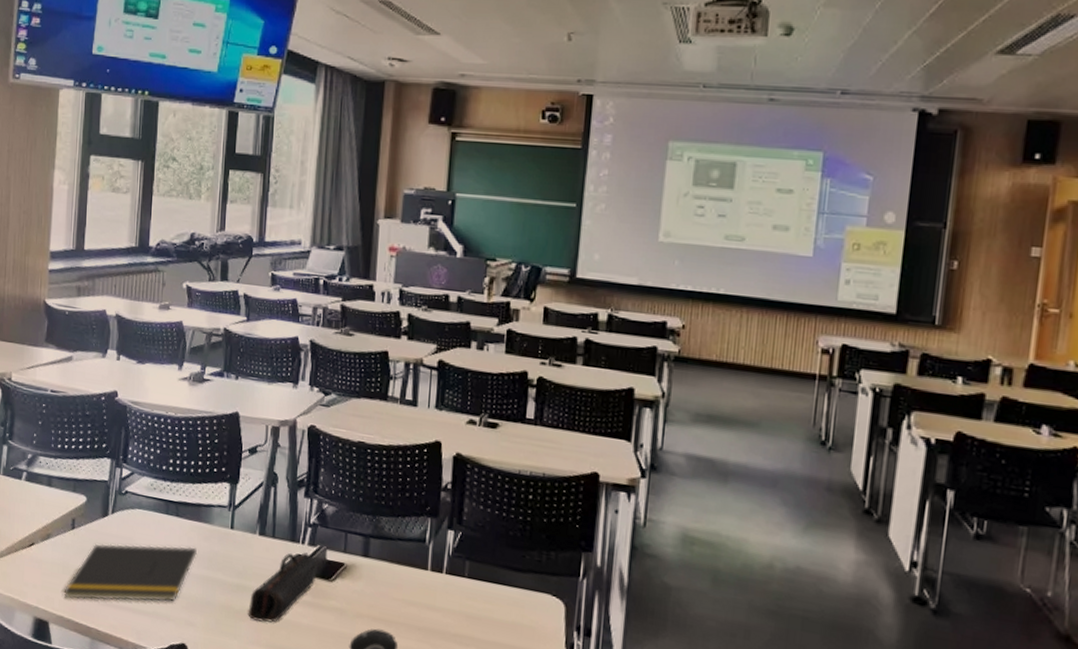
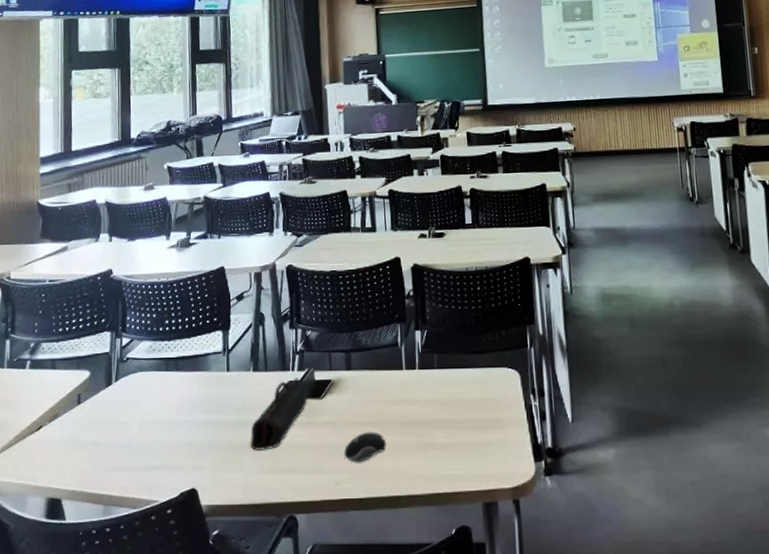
notepad: present [63,543,198,602] -> none [74,396,199,472]

